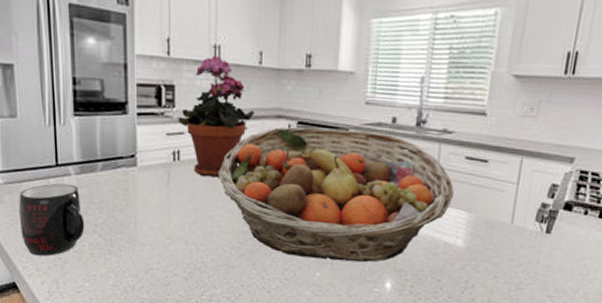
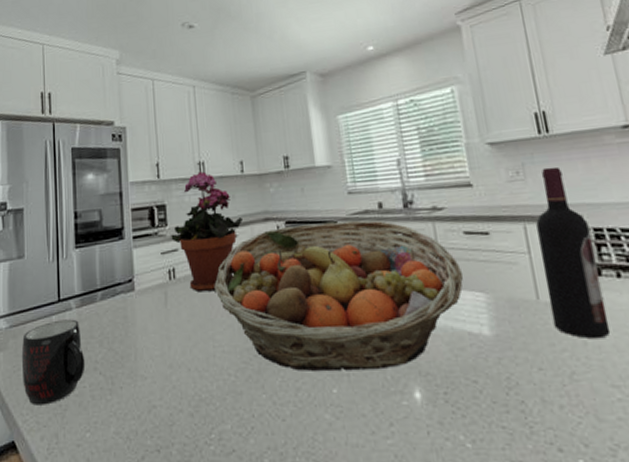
wine bottle: none [517,108,578,261] -> present [536,166,611,339]

